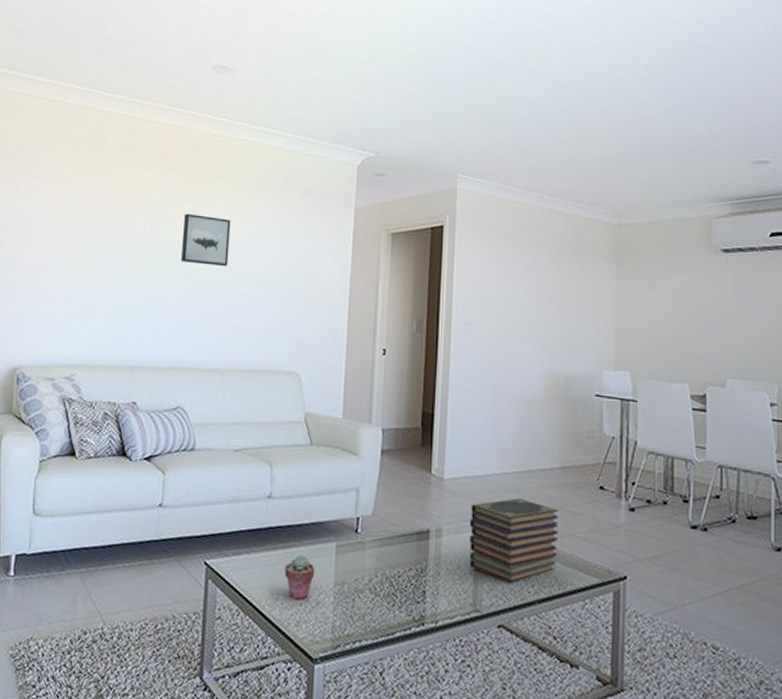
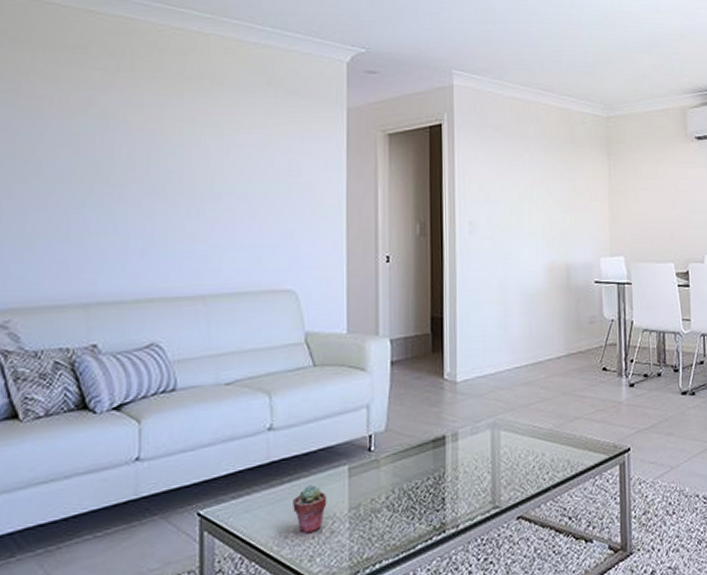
wall art: present [181,213,231,267] -> none [144,119,203,180]
book stack: present [469,498,559,584] -> none [484,390,569,475]

